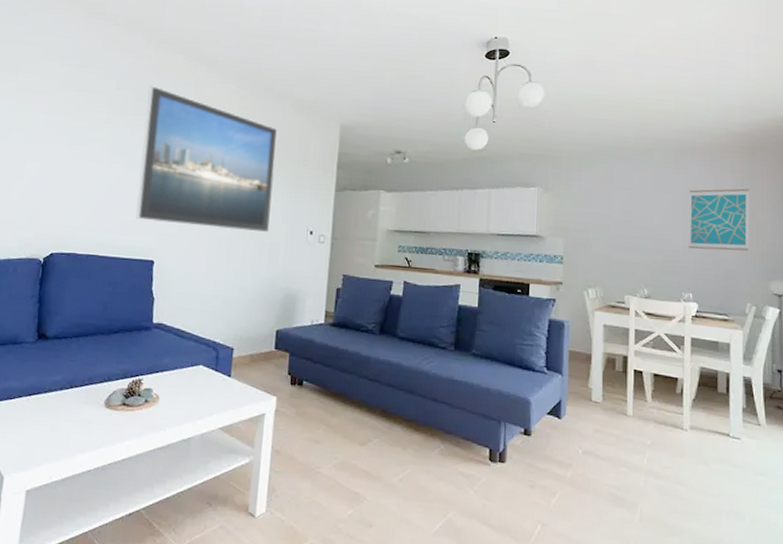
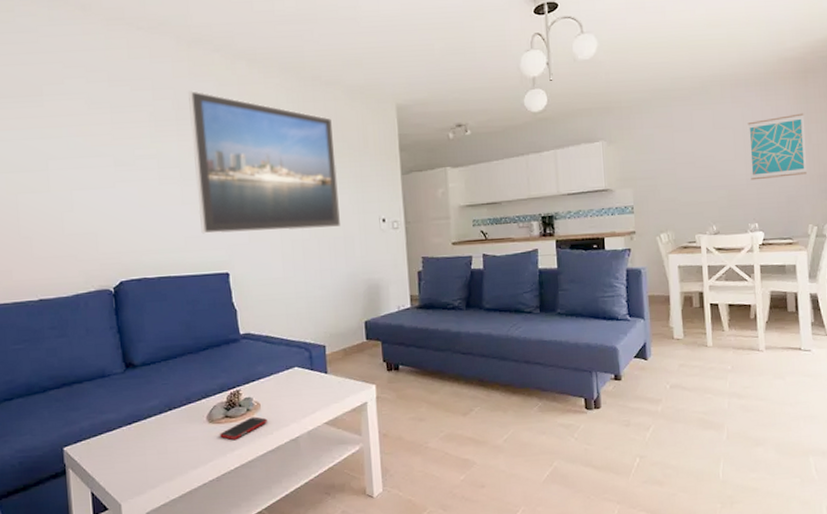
cell phone: none [114,409,163,429] -> present [220,416,267,440]

